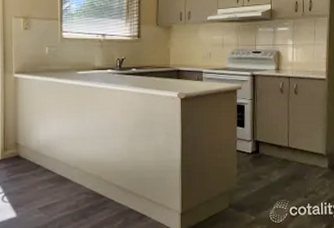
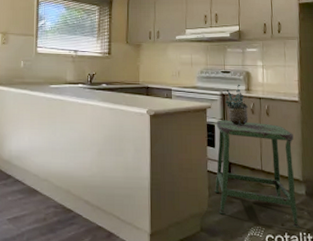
stool: none [243,100,322,199] -> present [214,120,301,228]
potted plant: none [254,64,278,105] -> present [224,84,249,126]

